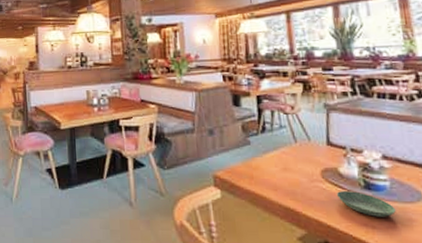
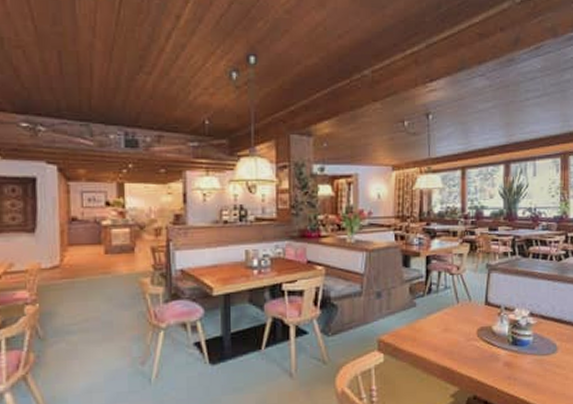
saucer: present [336,191,396,217] -> none [488,347,535,370]

